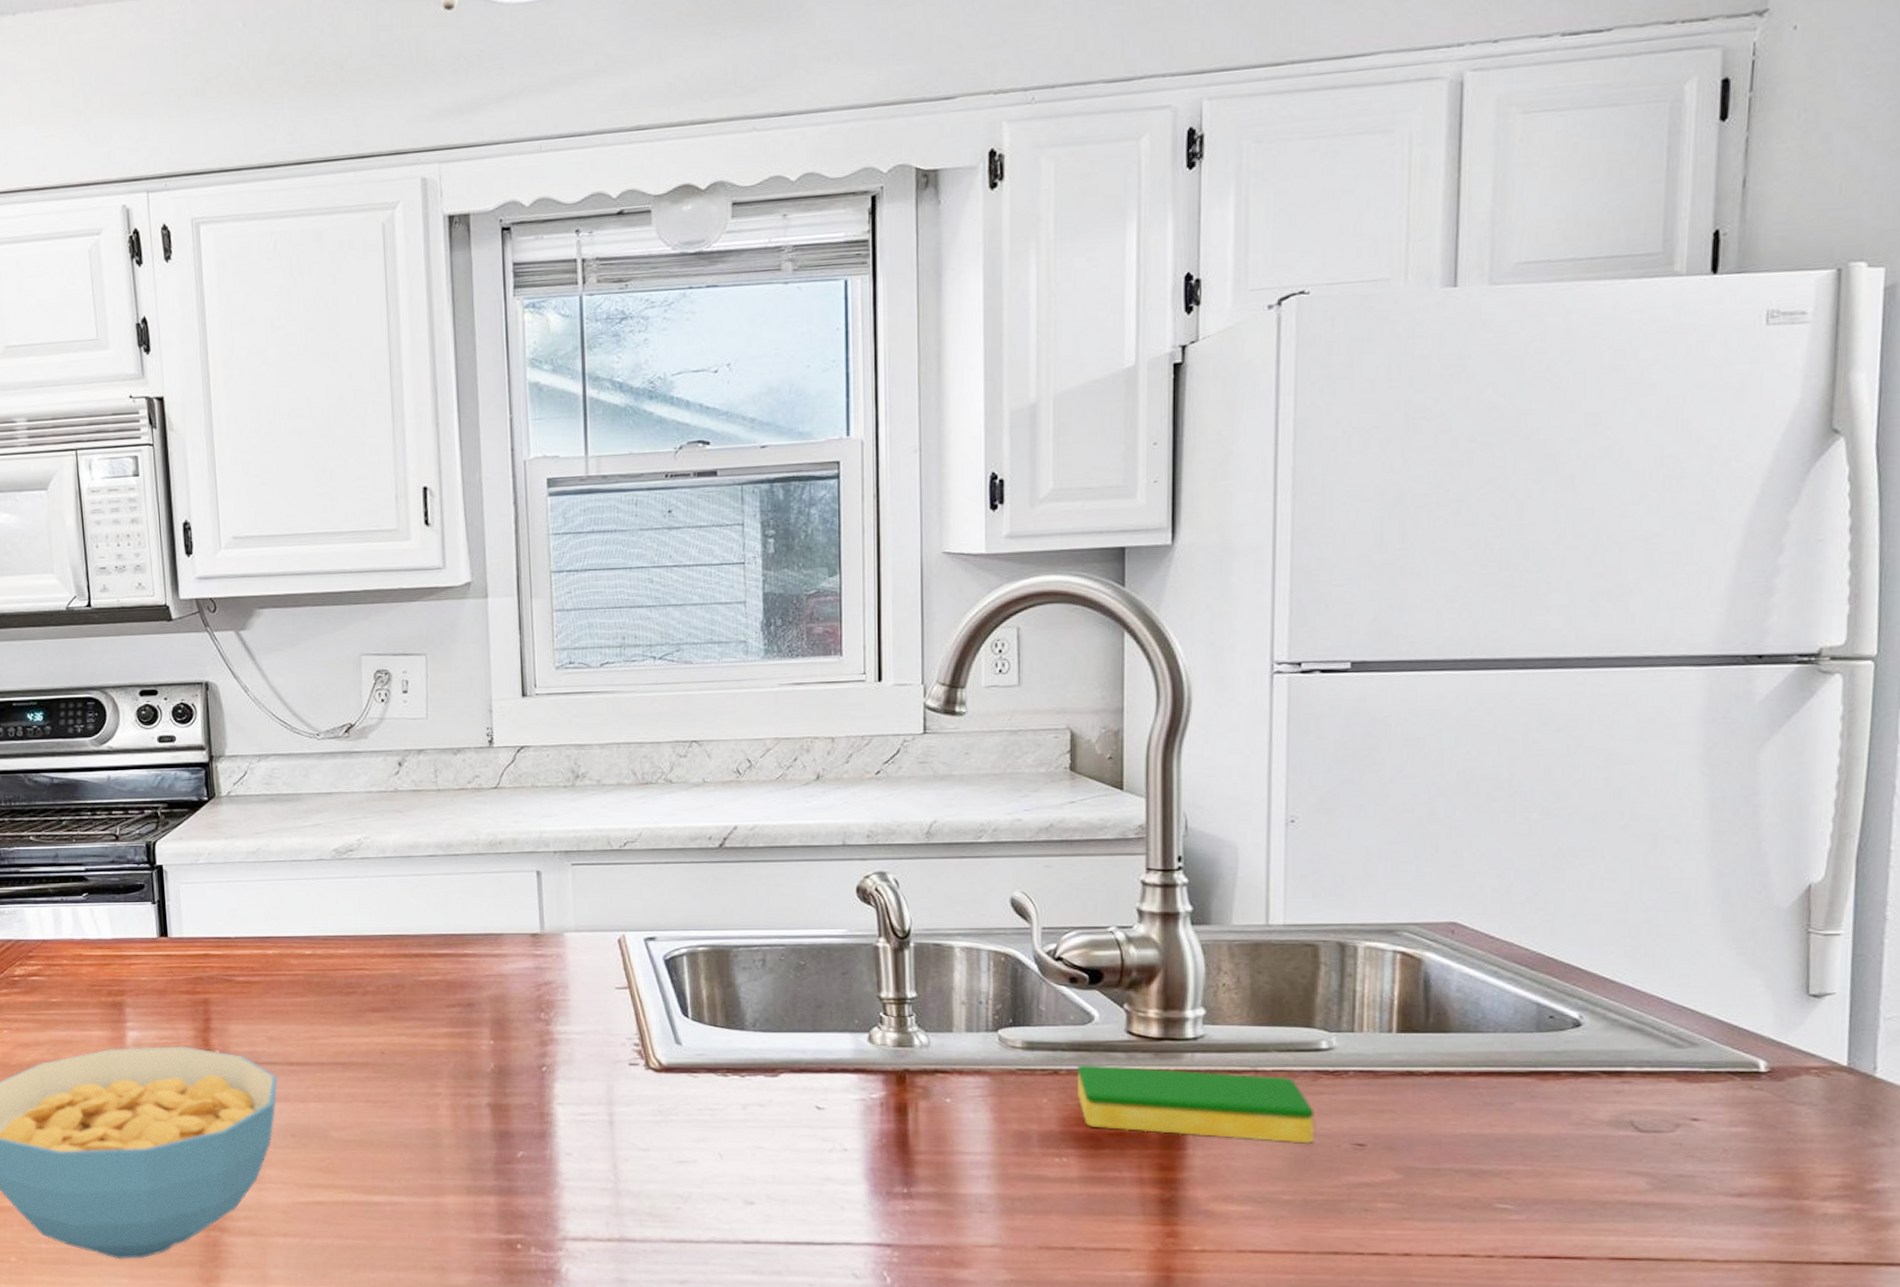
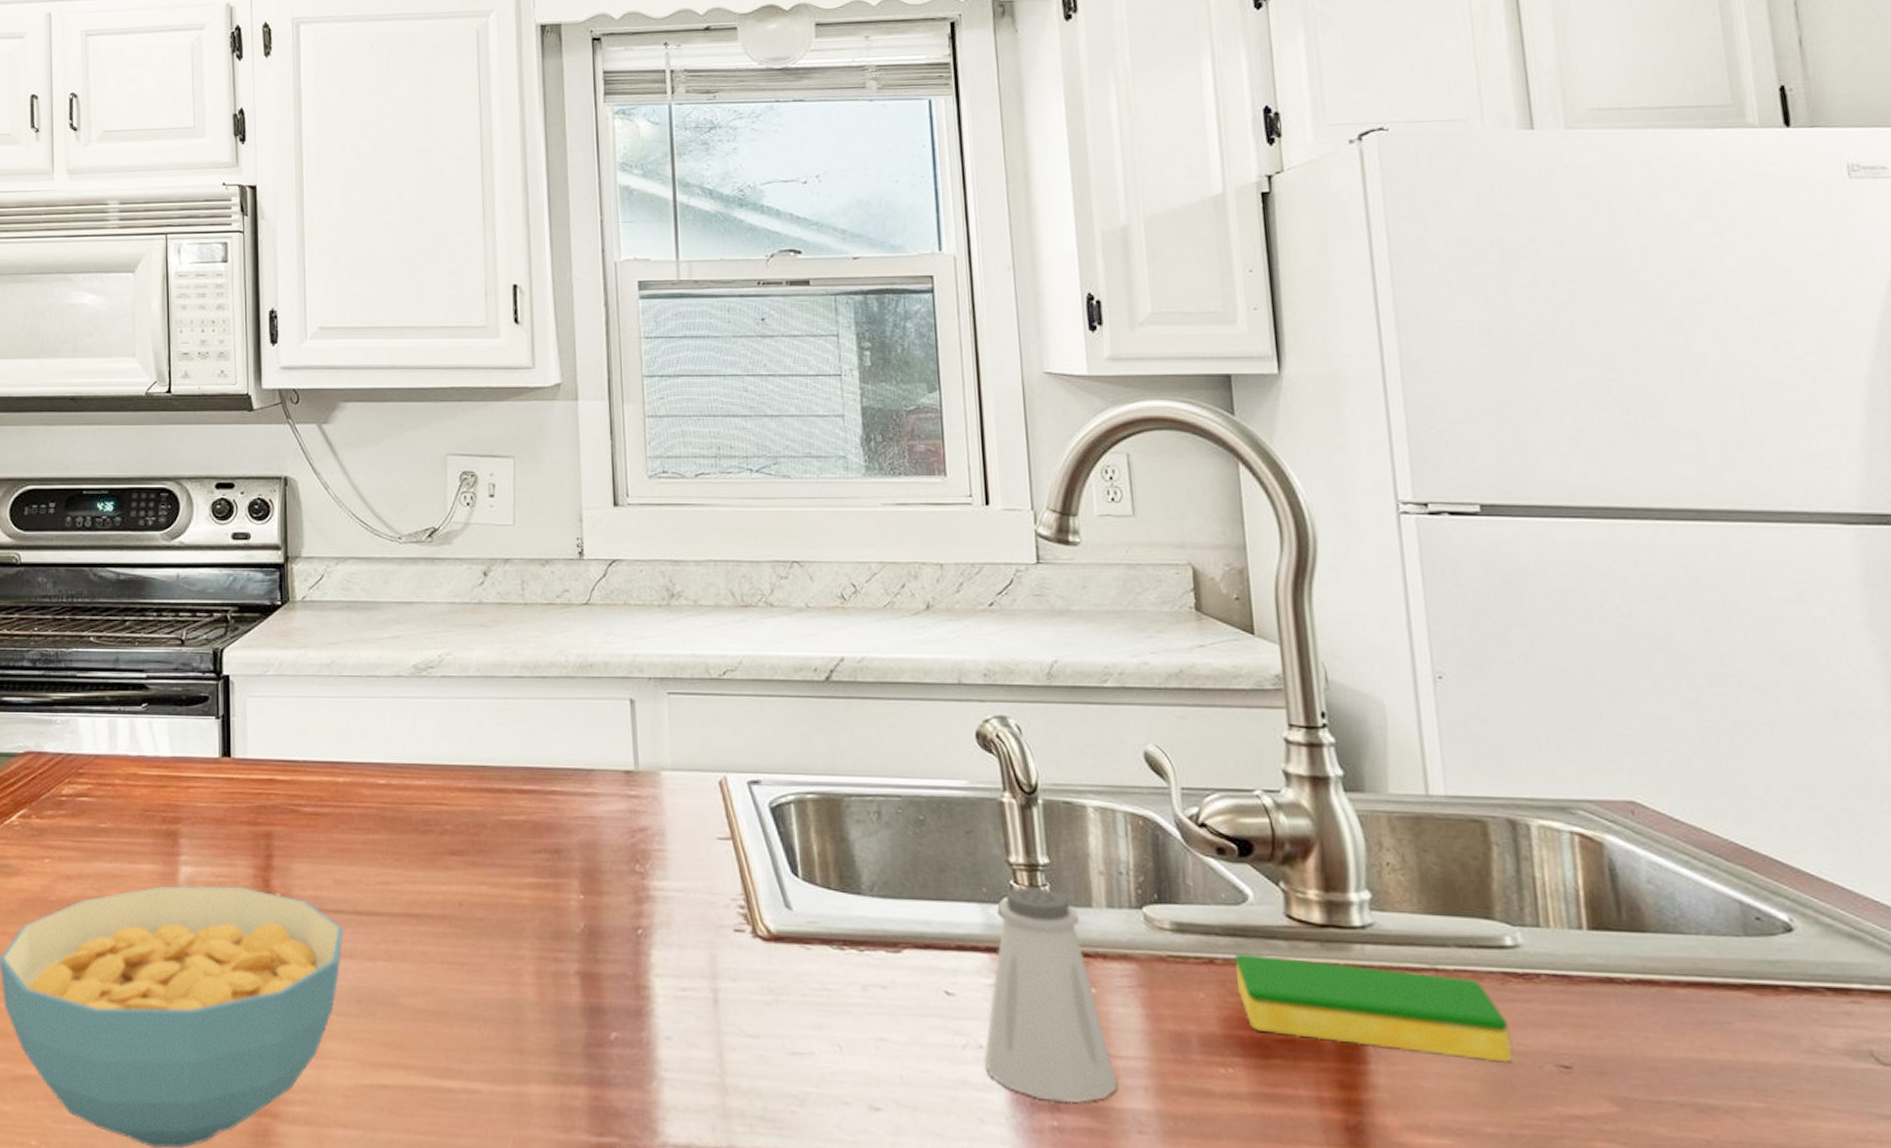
saltshaker: none [847,1017,965,1192] -> present [984,886,1119,1104]

